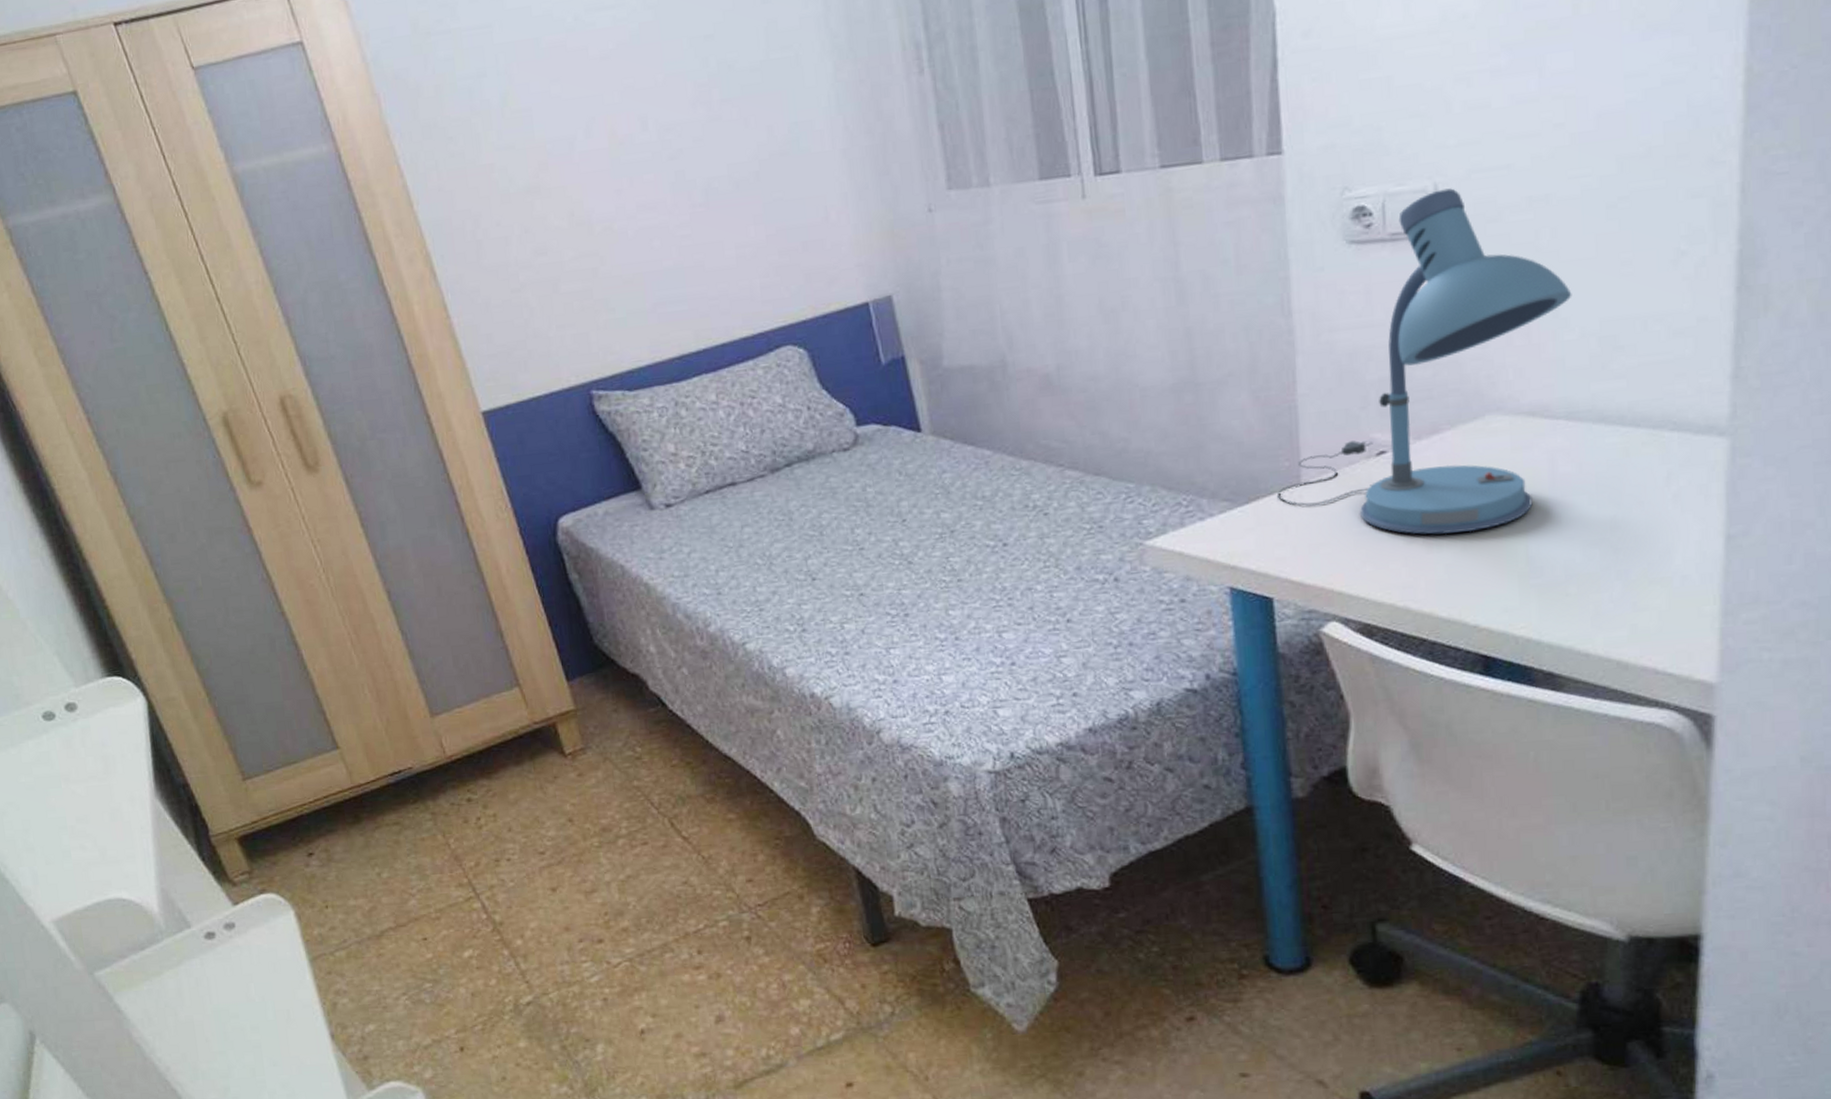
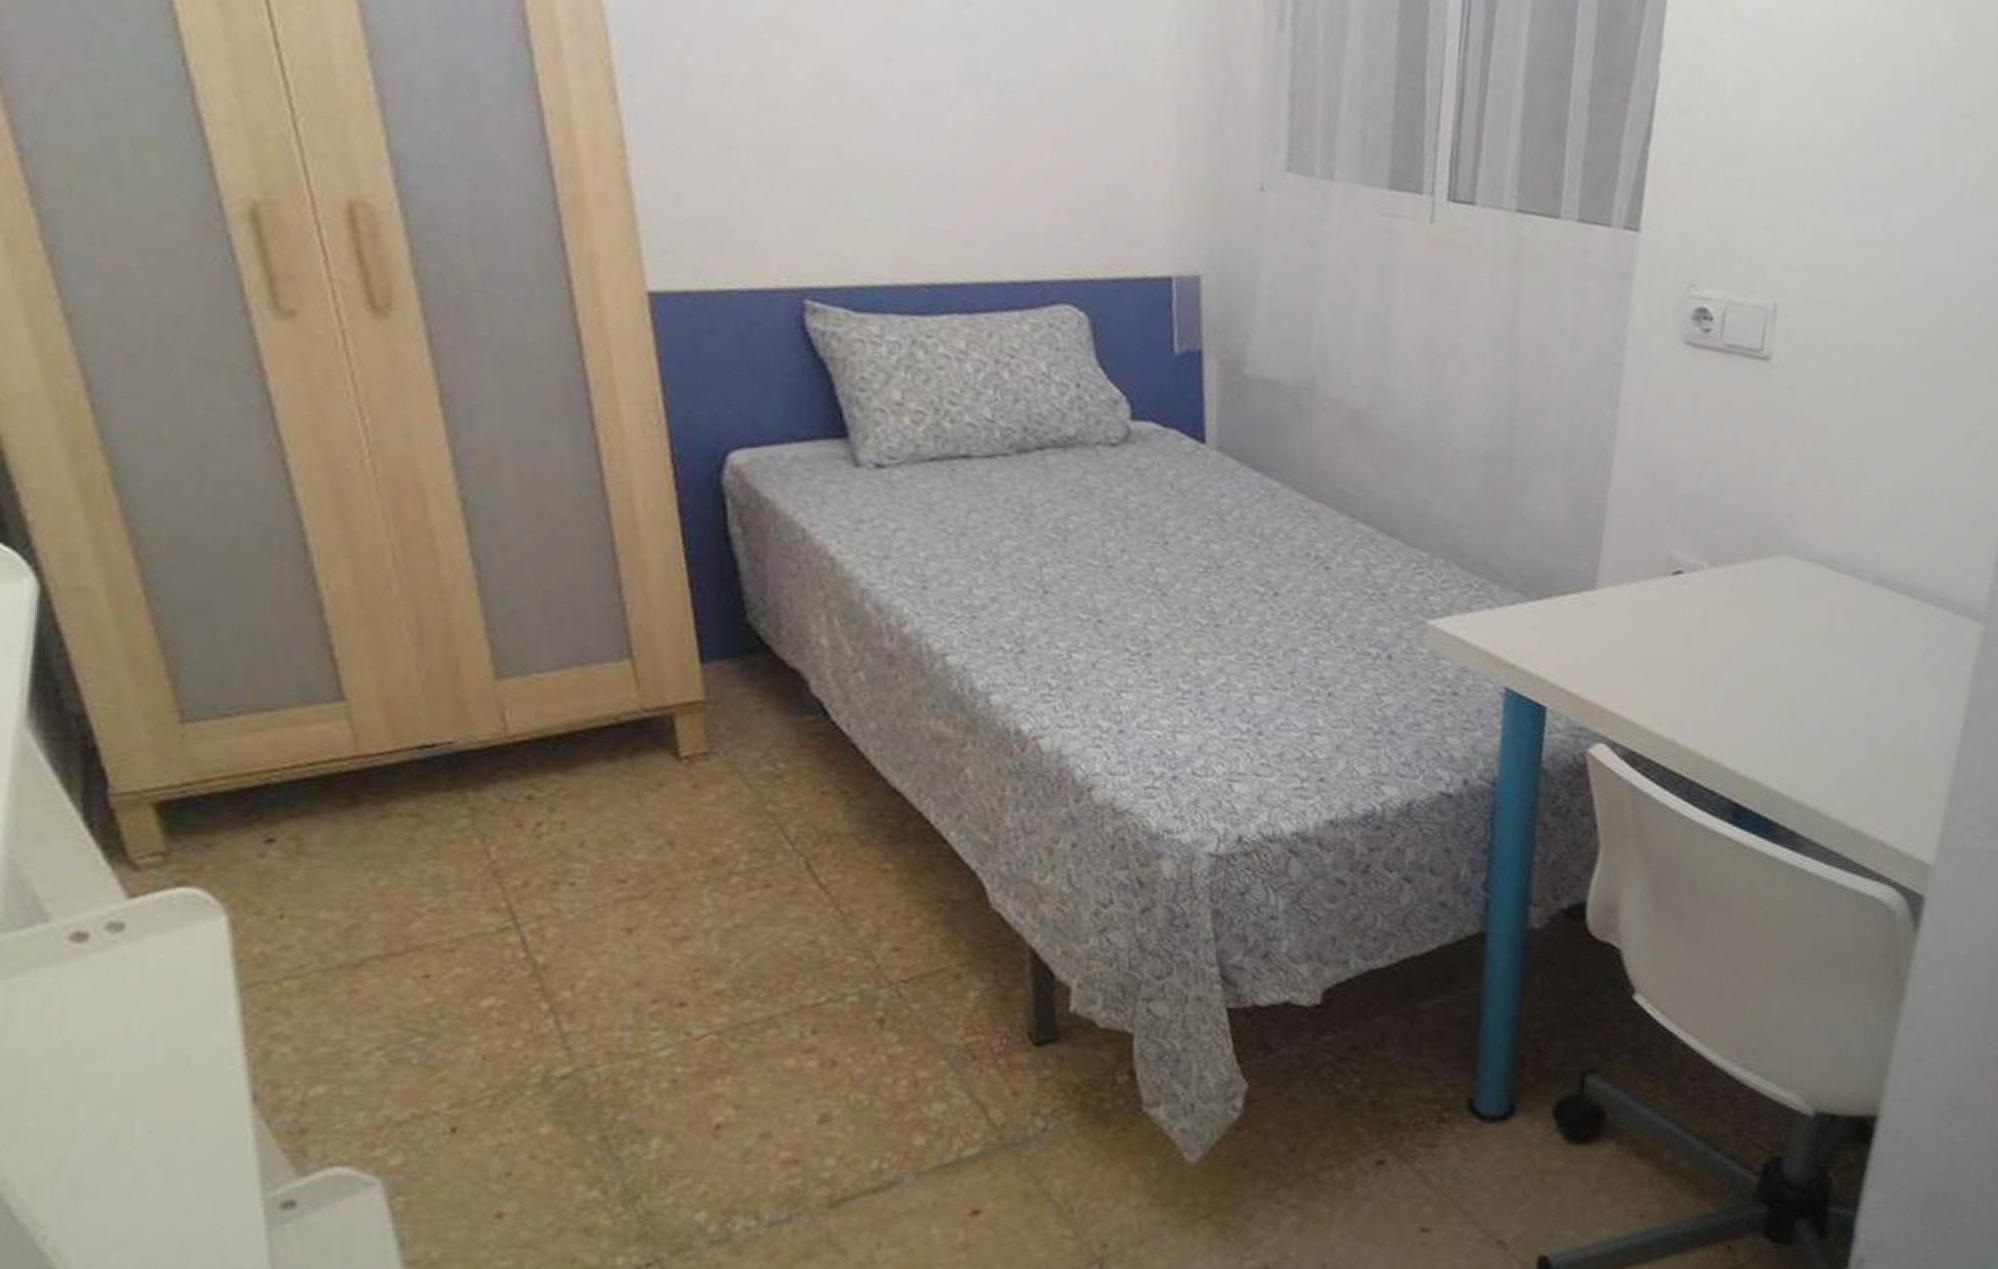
desk lamp: present [1277,188,1572,535] -> none [1570,311,1877,673]

